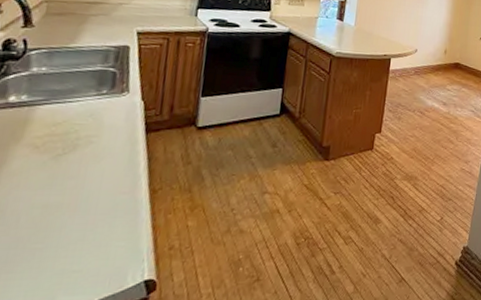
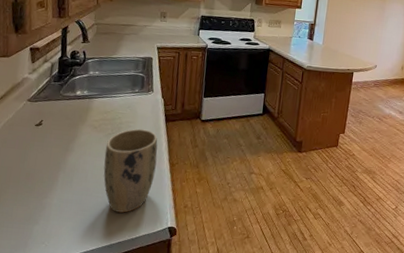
plant pot: none [46,144,133,269] -> present [103,129,158,213]

